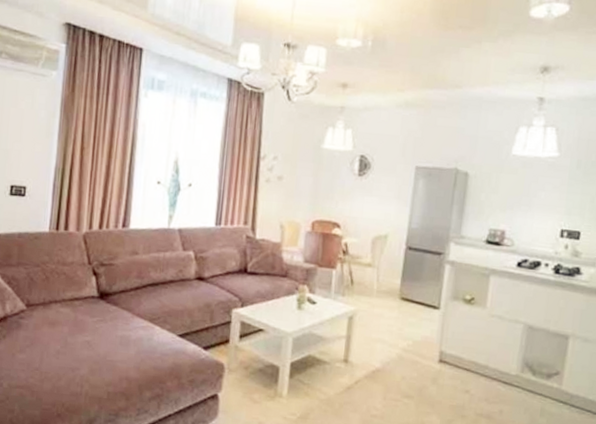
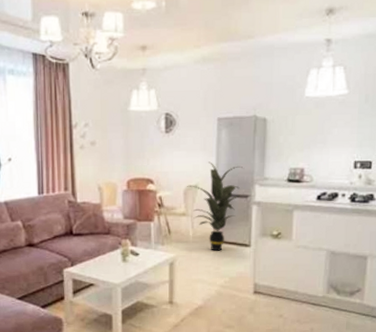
indoor plant: none [376,211,438,310] -> present [187,162,243,251]

